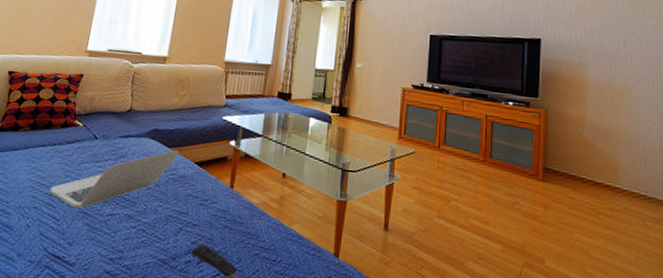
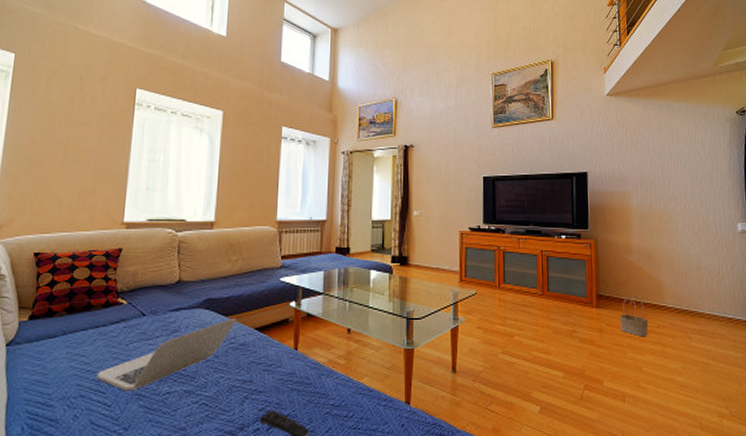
basket: none [568,173,600,219] -> present [620,296,649,337]

